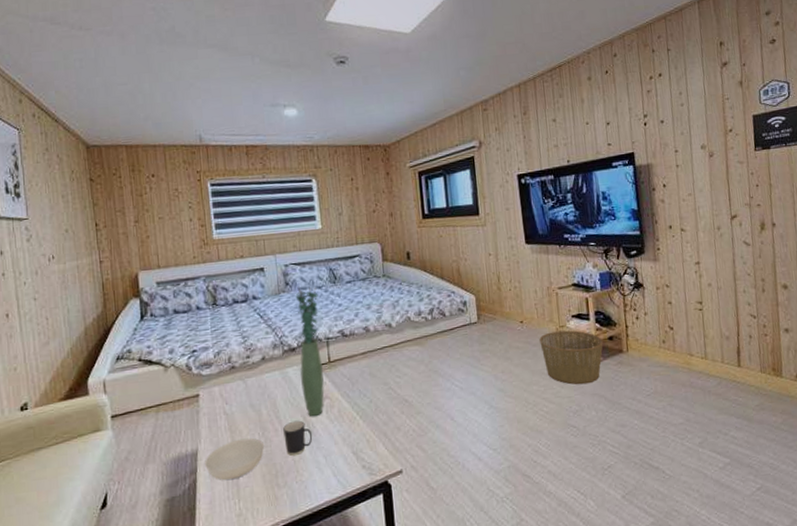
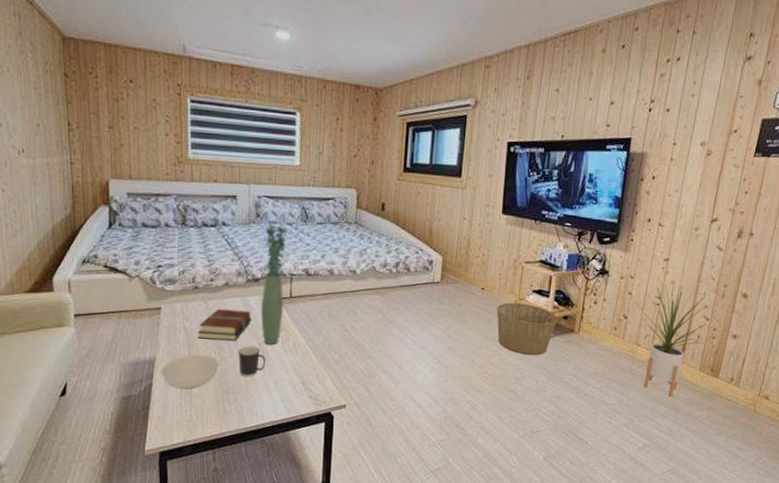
books: none [238,383,293,422] -> present [197,309,252,340]
house plant: none [677,287,758,406] -> present [635,283,709,397]

